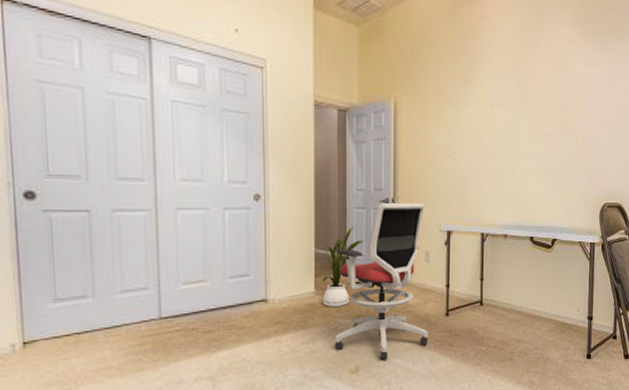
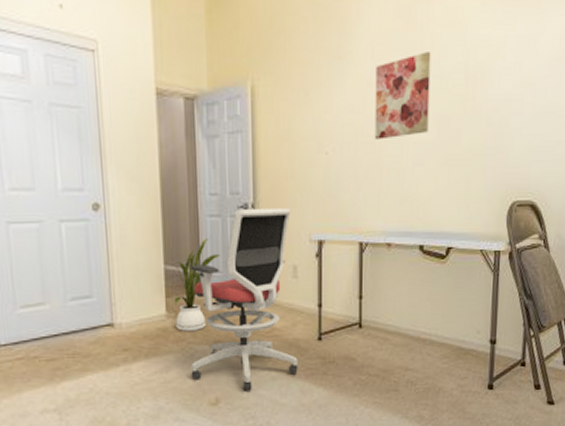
wall art: none [494,83,539,150] -> present [374,52,431,140]

